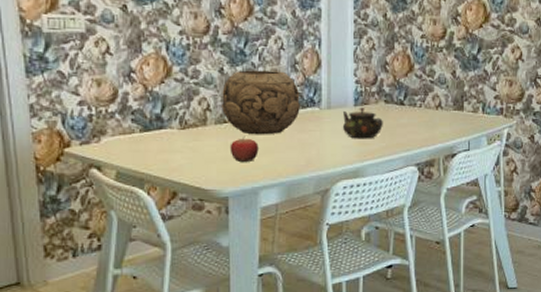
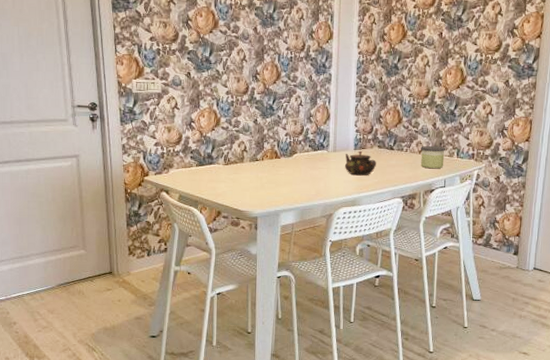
decorative bowl: present [221,70,300,135] -> none [254,121,313,171]
fruit: present [230,136,259,163] -> none [259,171,281,192]
candle: none [438,99,469,128] -> present [420,145,446,169]

